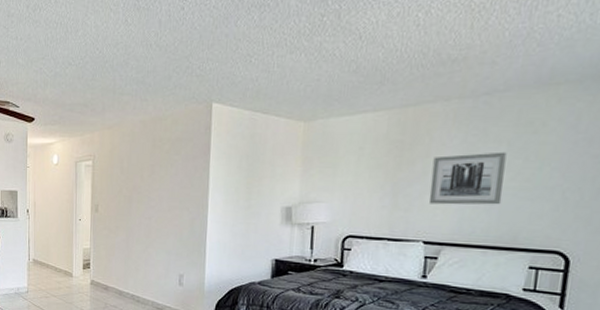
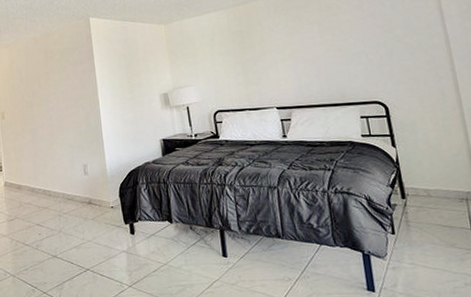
wall art: present [429,151,507,205] -> none [267,30,326,77]

